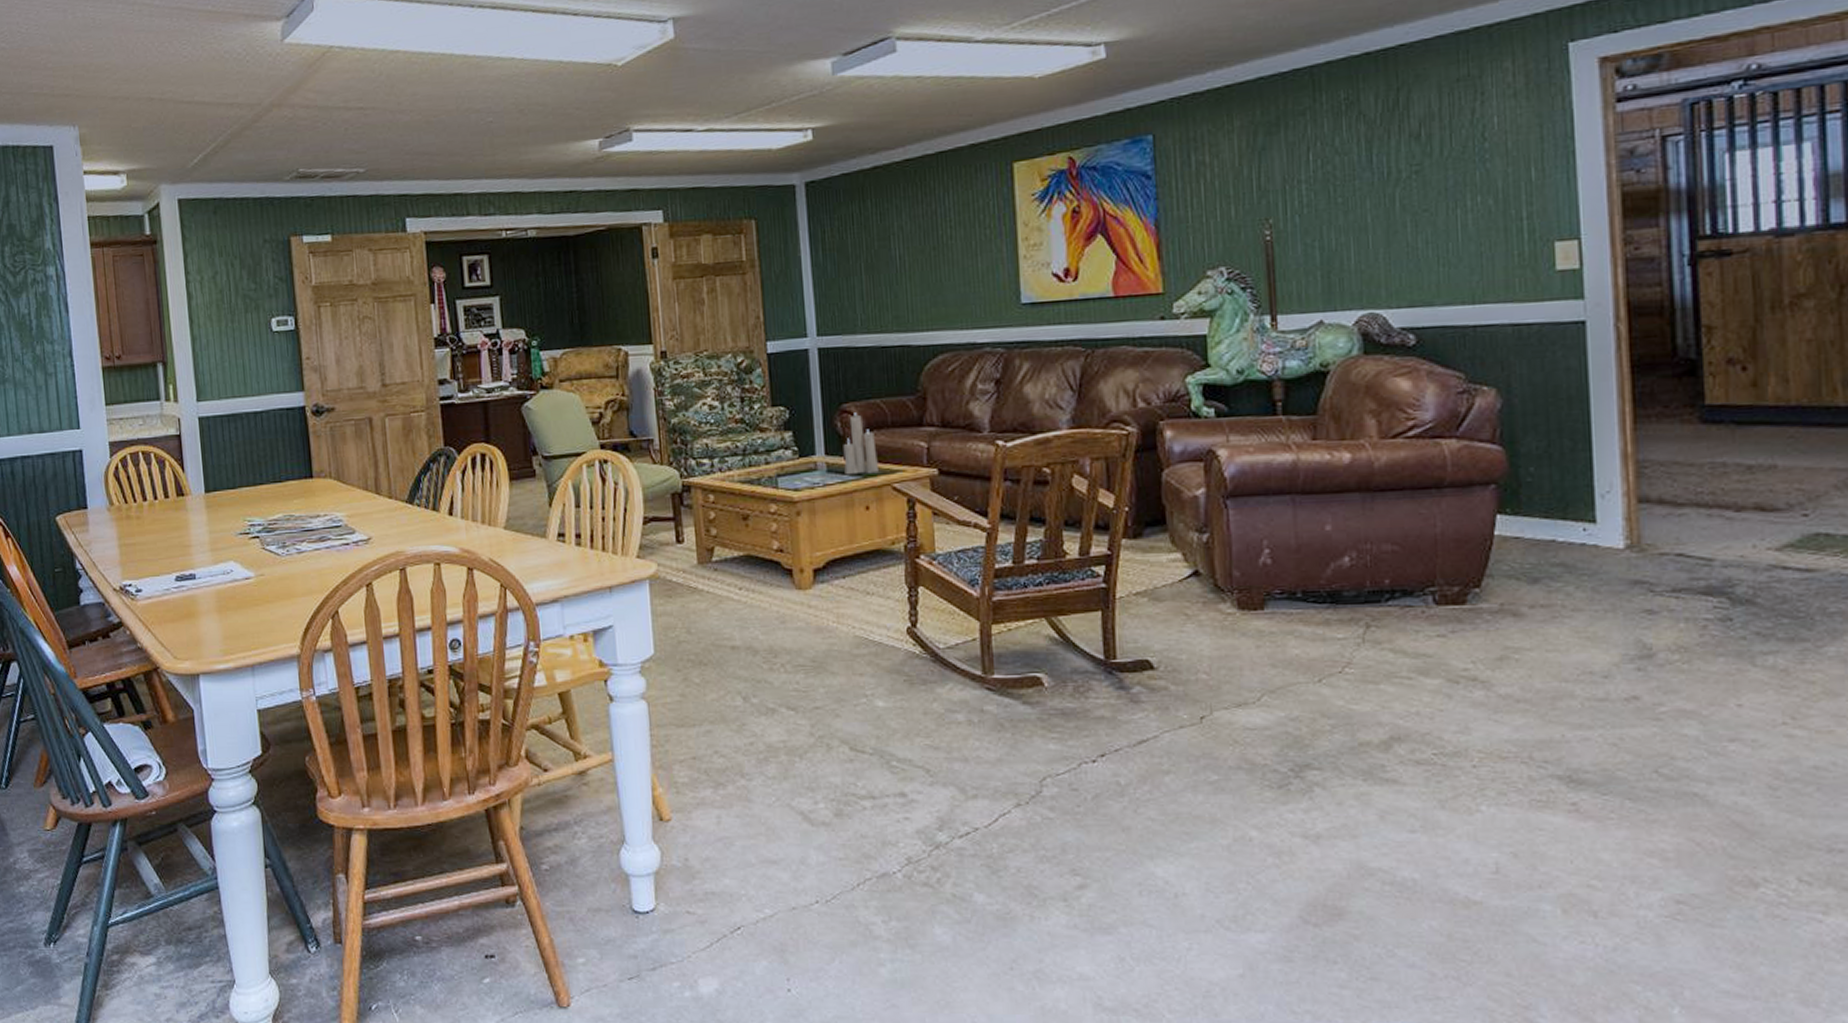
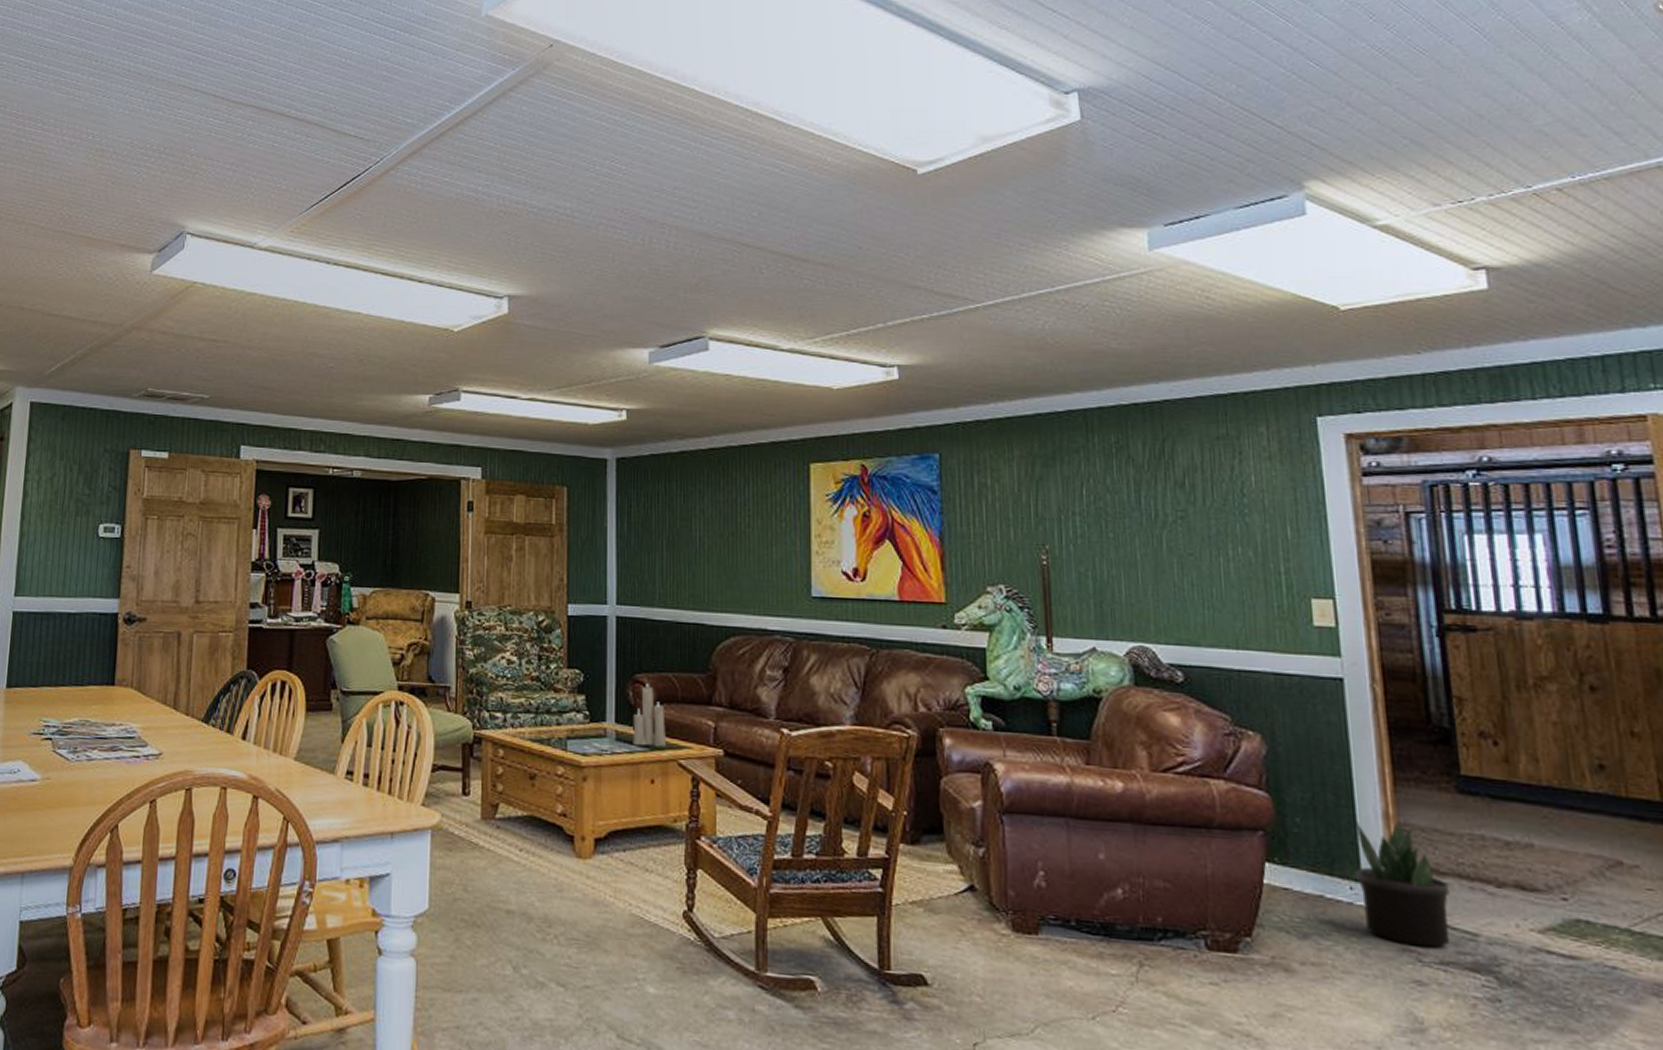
planter: none [1590,460,1686,578] -> present [1355,822,1450,948]

